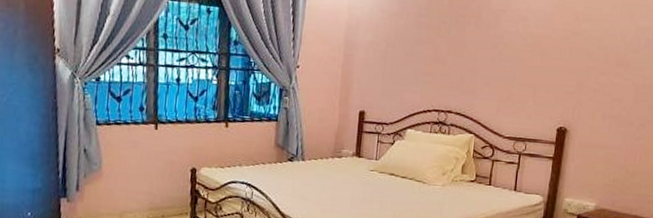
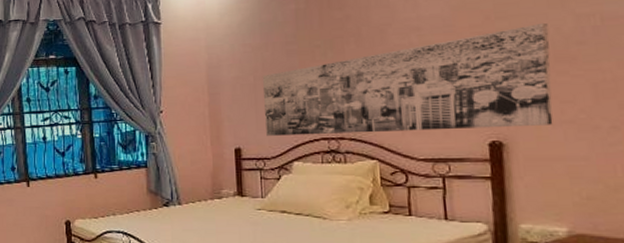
wall art: none [389,29,617,118] -> present [262,22,553,136]

